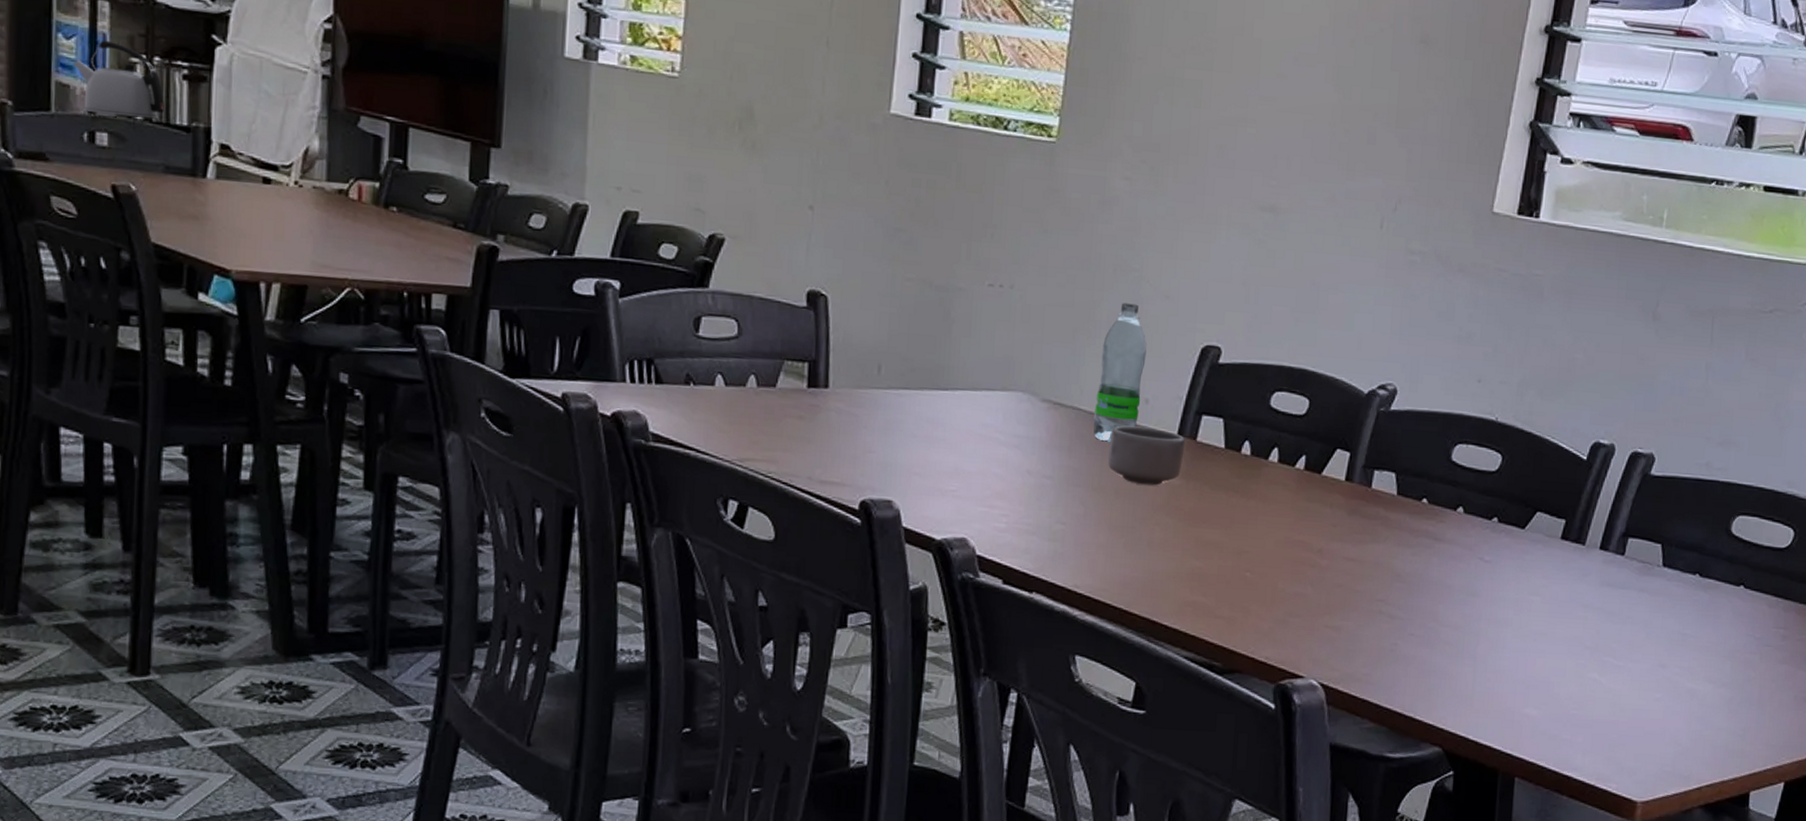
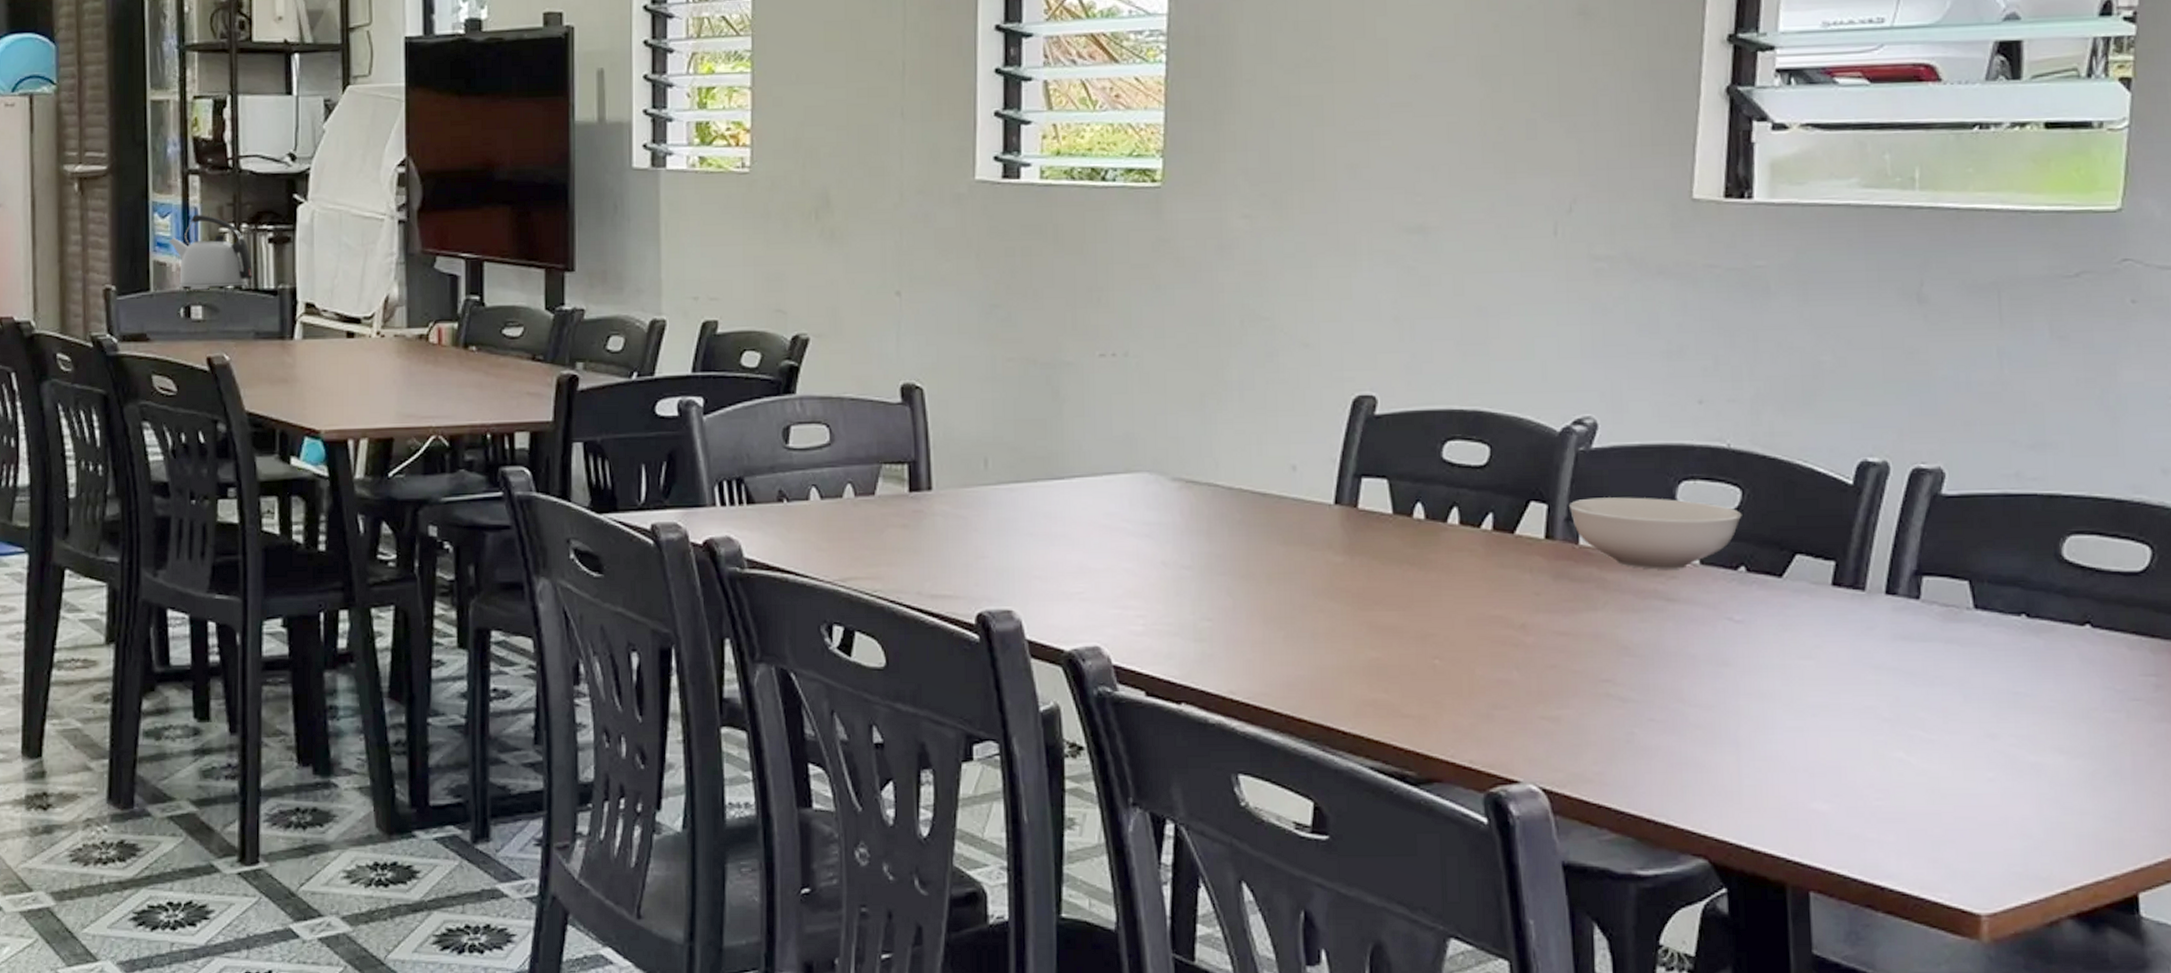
bottle: present [1093,303,1147,442] -> none [1233,357,1288,520]
mug: present [1108,425,1185,486] -> none [1255,498,1345,566]
bowl: none [1367,450,1500,515] -> present [1568,497,1742,570]

